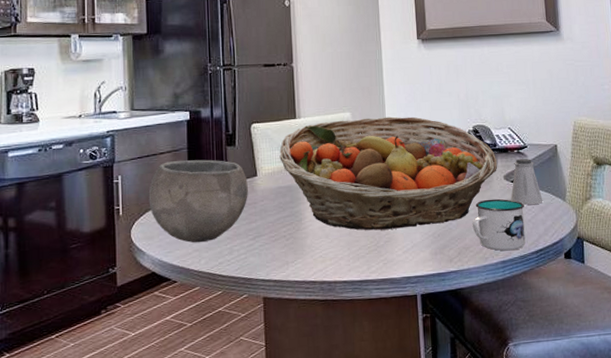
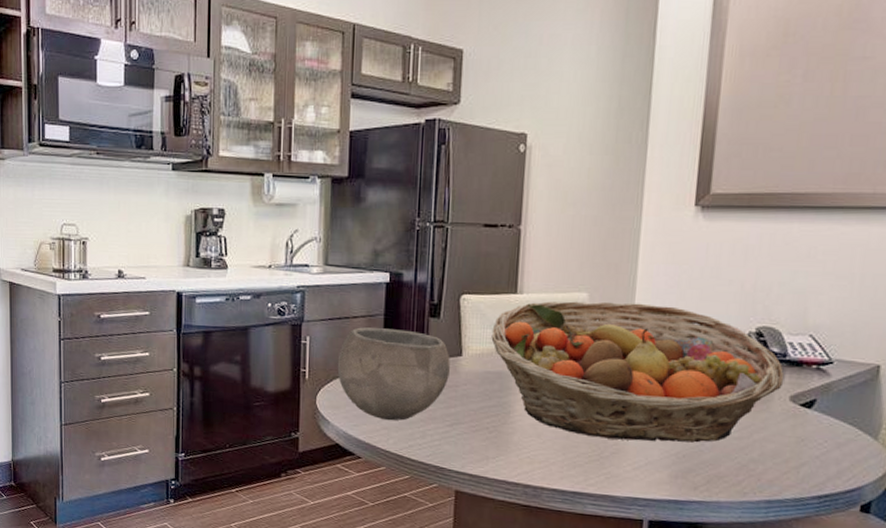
mug: present [472,198,526,251] -> none [732,422,813,491]
saltshaker: present [511,158,543,205] -> none [795,376,843,438]

